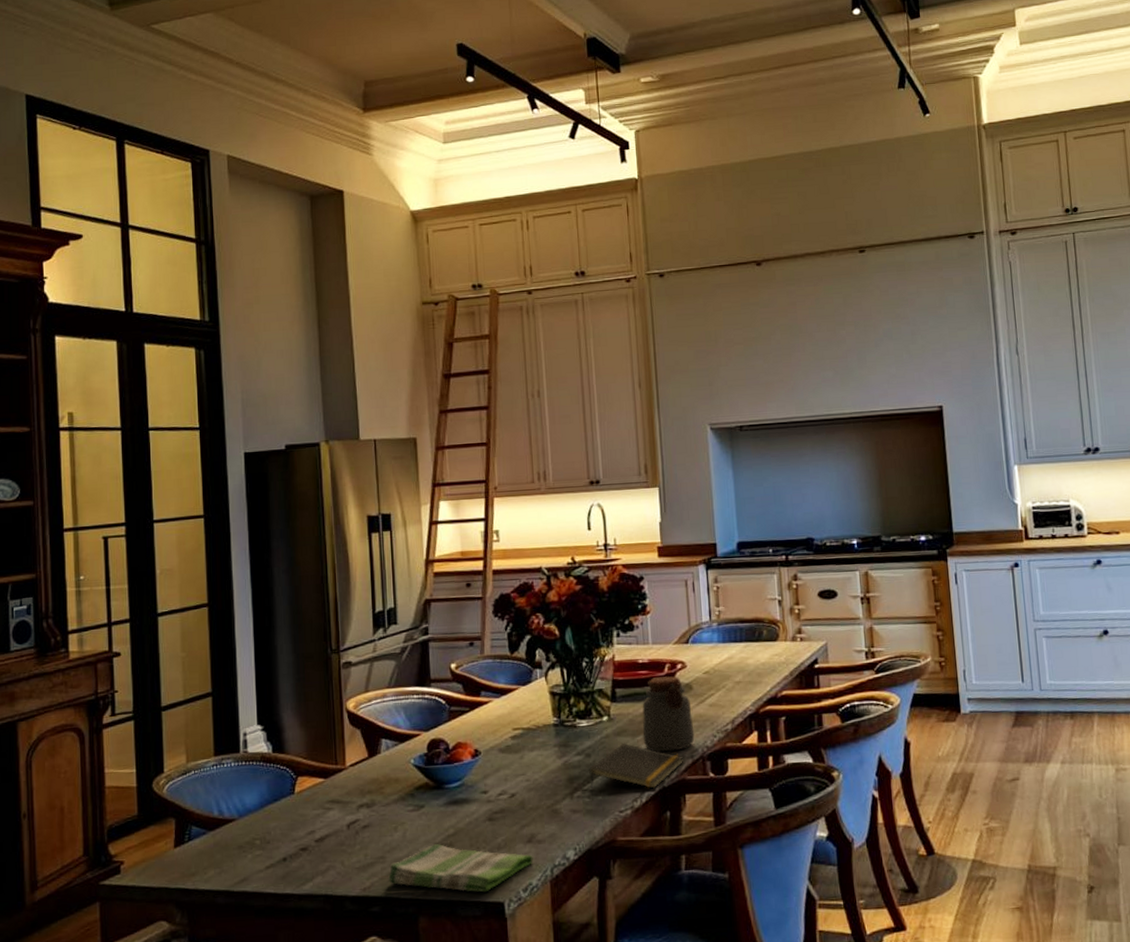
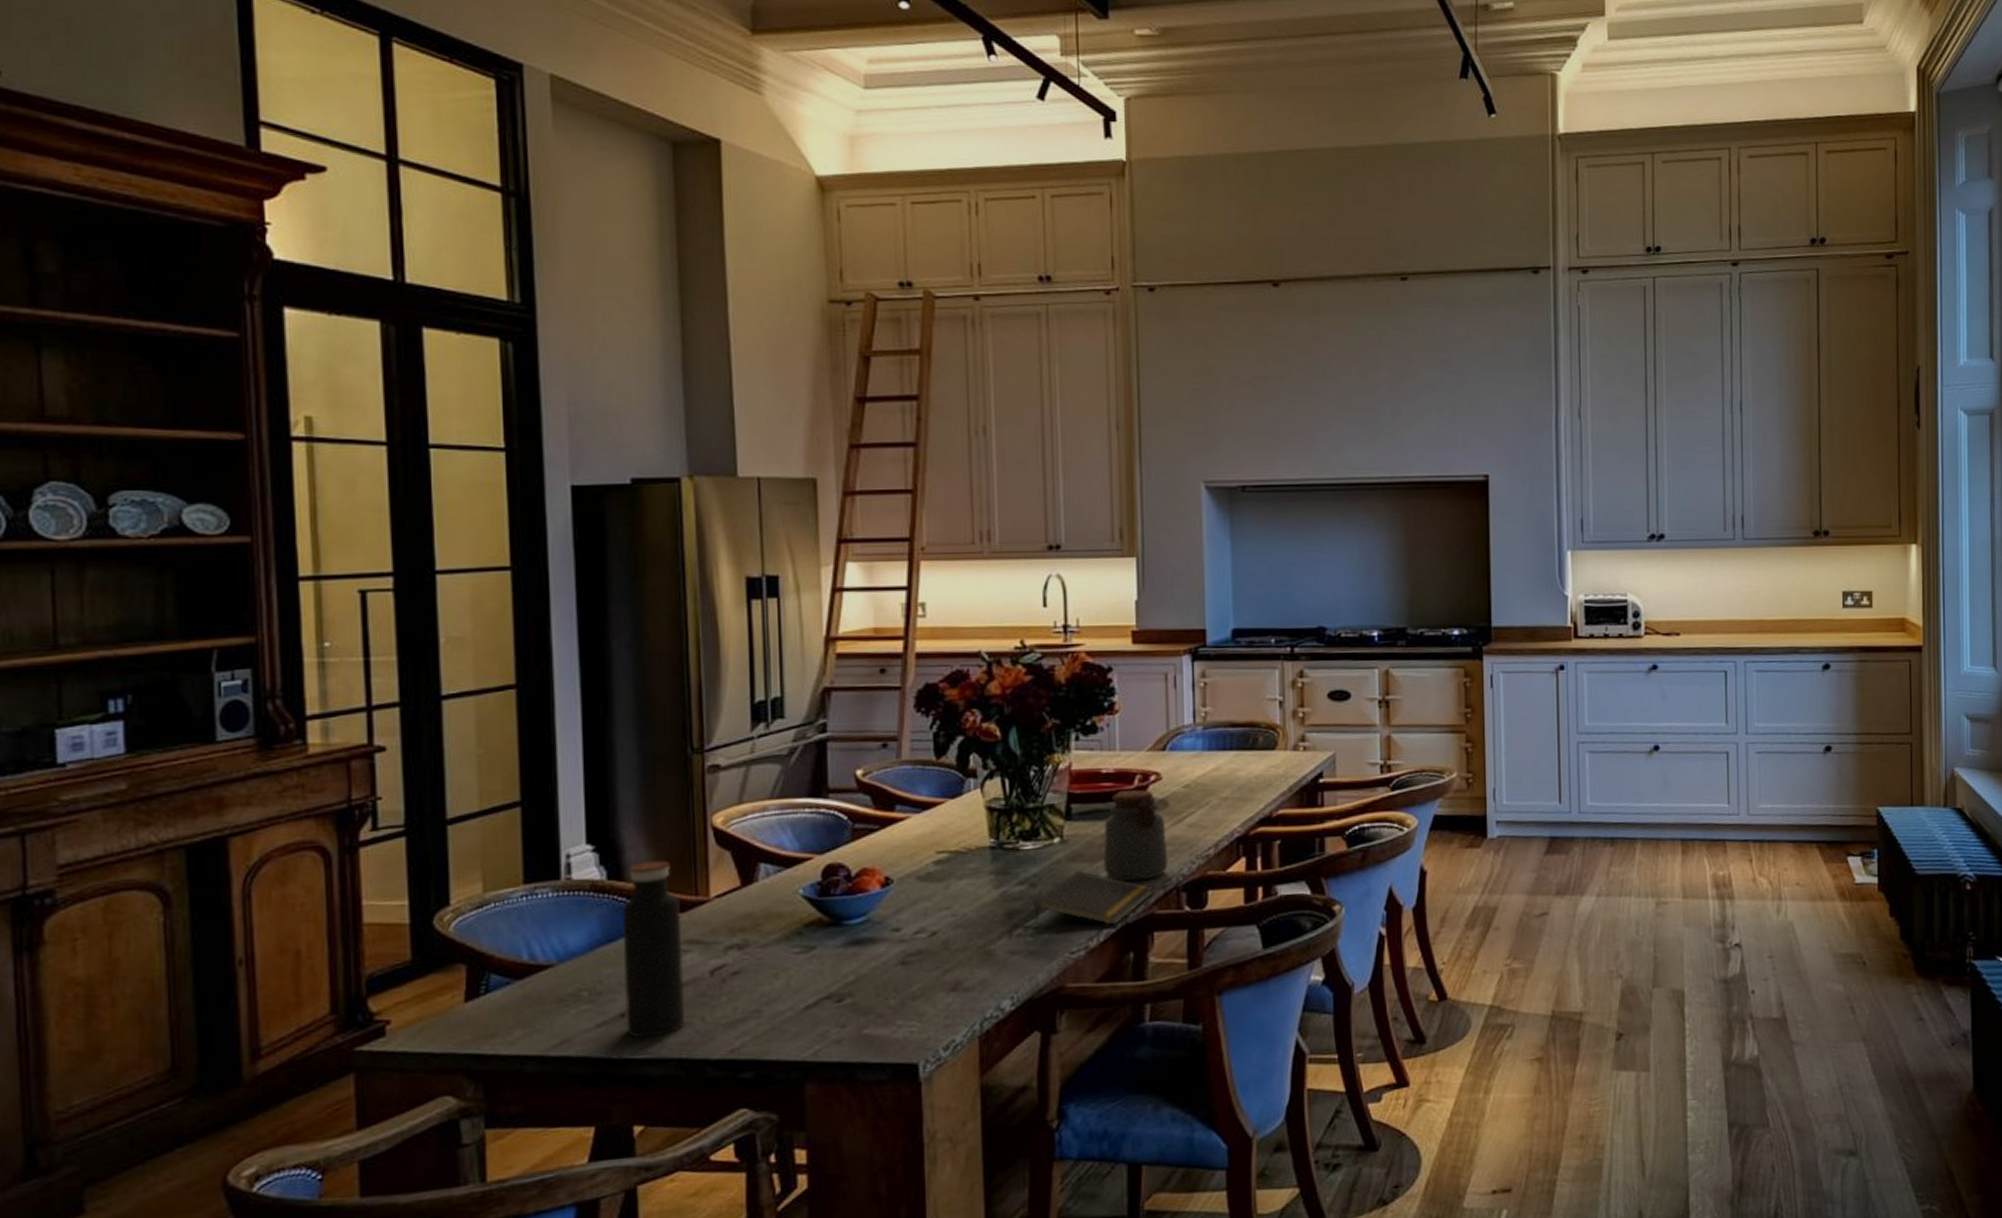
water bottle: none [283,737,329,878] -> present [622,860,685,1039]
dish towel: present [387,843,533,893] -> none [764,993,958,1052]

